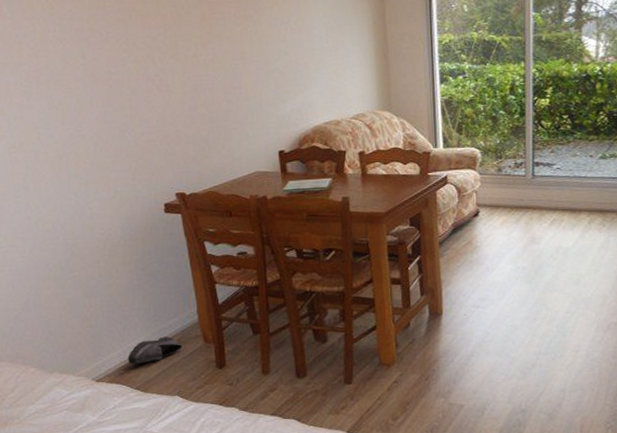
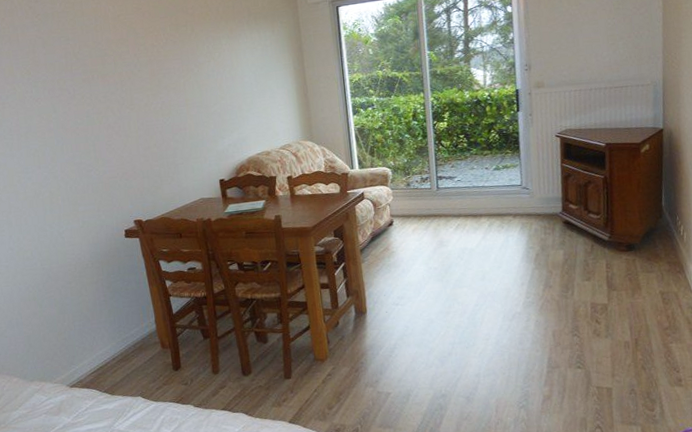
shoe: present [128,336,182,365] -> none [97,344,143,371]

